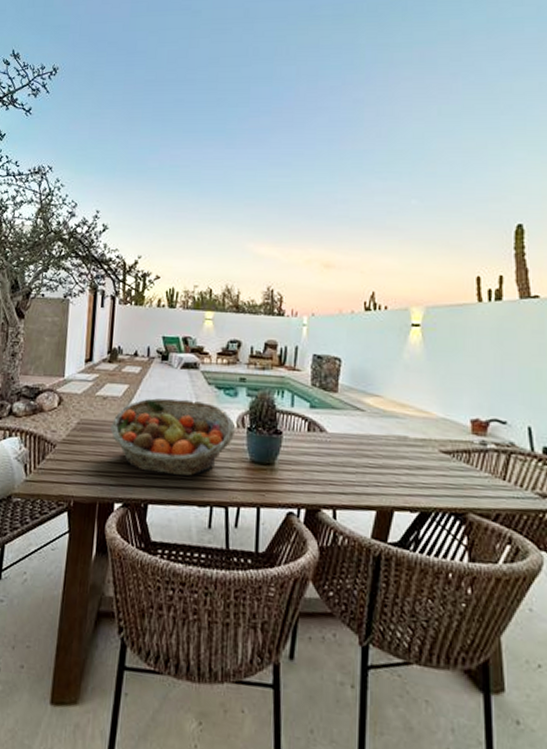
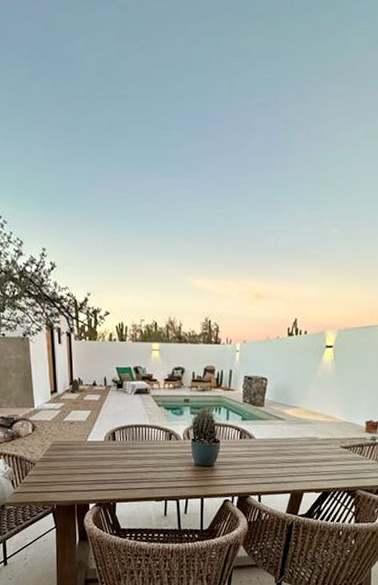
fruit basket: present [110,398,235,477] -> none [79,419,182,480]

